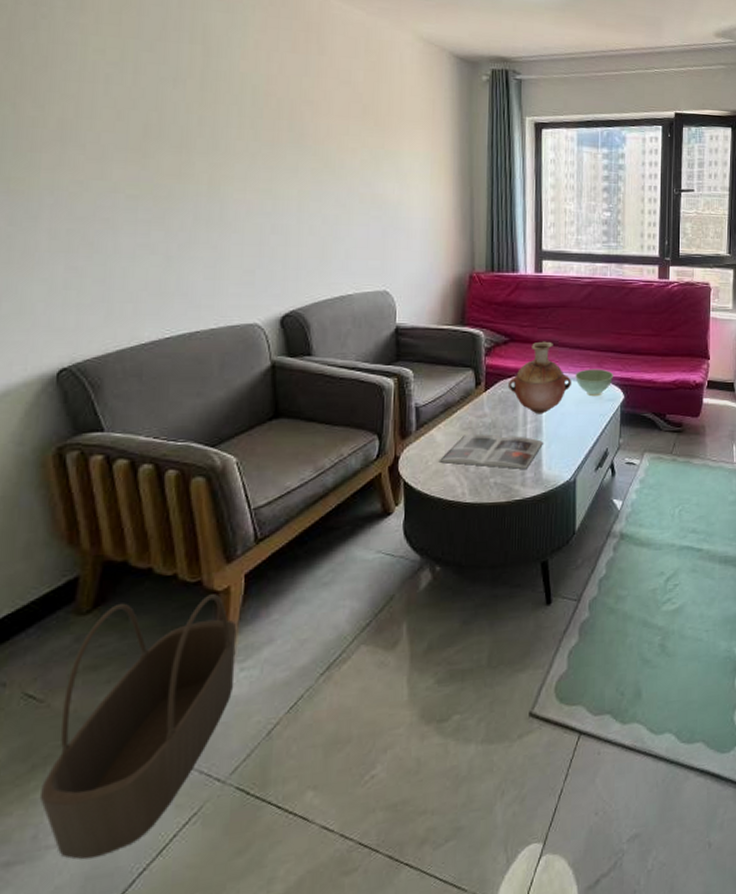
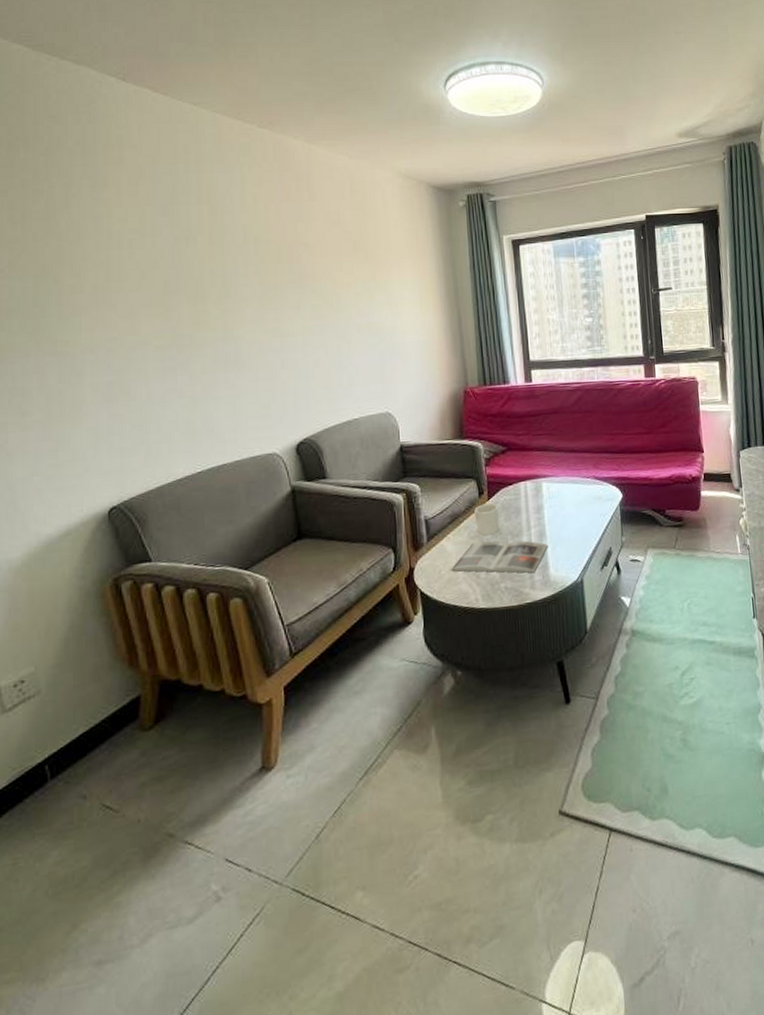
basket: present [39,594,237,860] -> none [122,706,283,958]
mug: none [469,395,496,427] -> present [474,503,500,535]
vase: present [507,341,572,414] -> none [509,447,571,519]
bowl: present [575,369,614,397] -> none [573,470,611,498]

